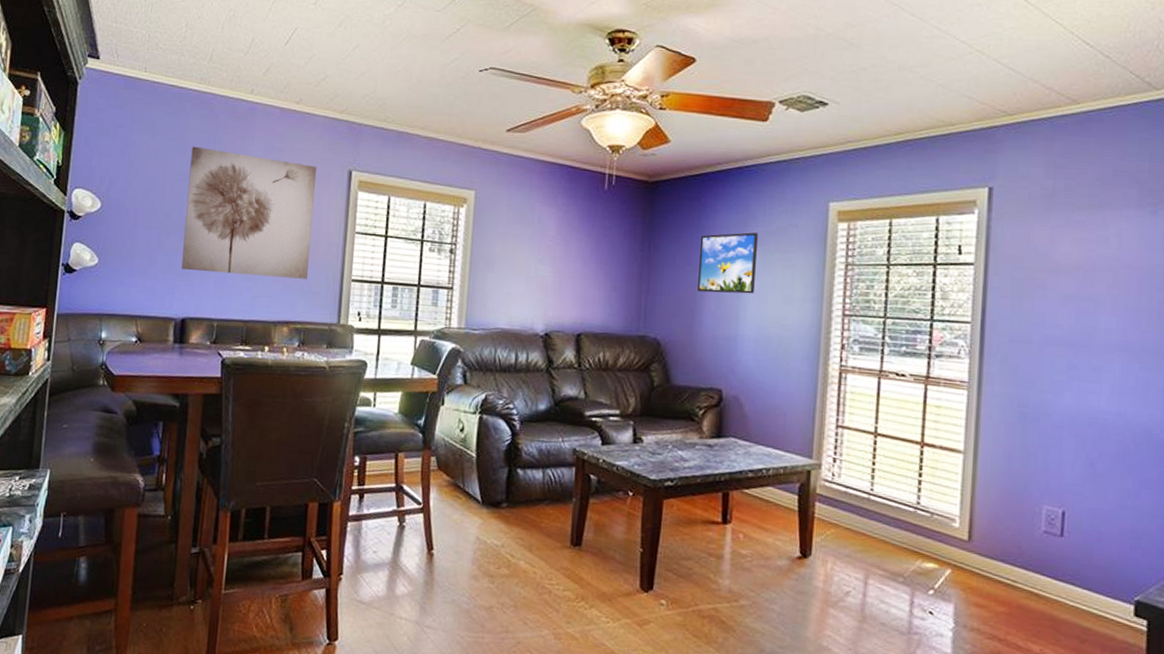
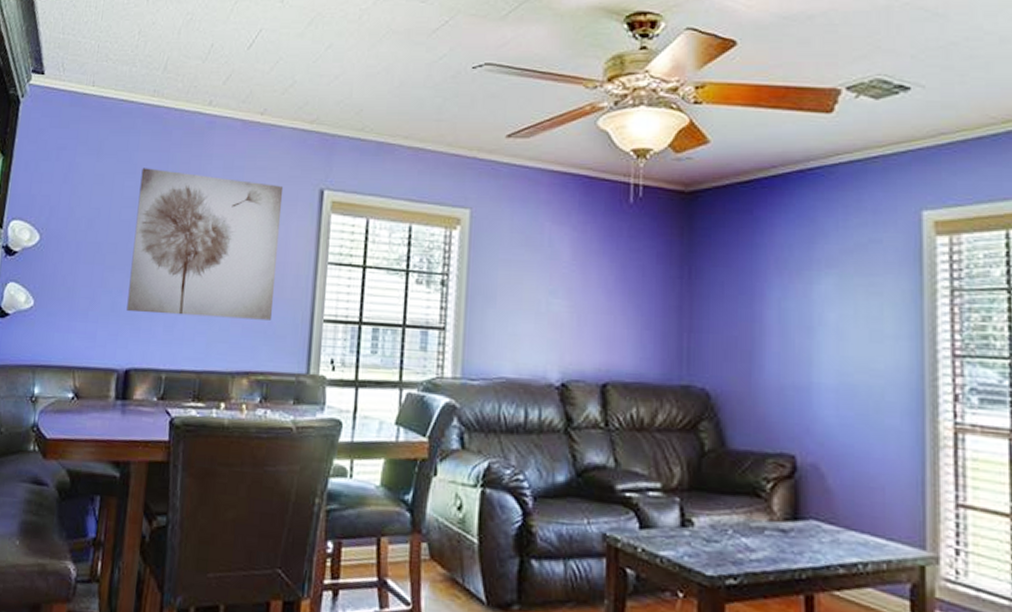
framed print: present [697,232,758,294] -> none [754,251,830,330]

